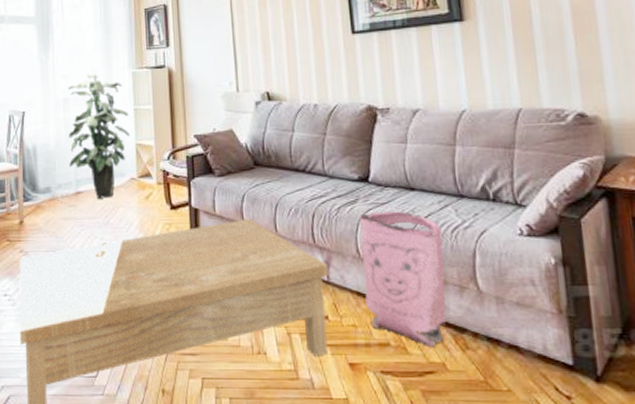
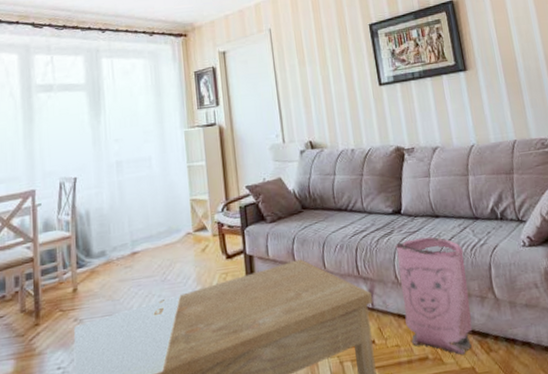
indoor plant: present [68,74,131,199] -> none [121,135,185,257]

